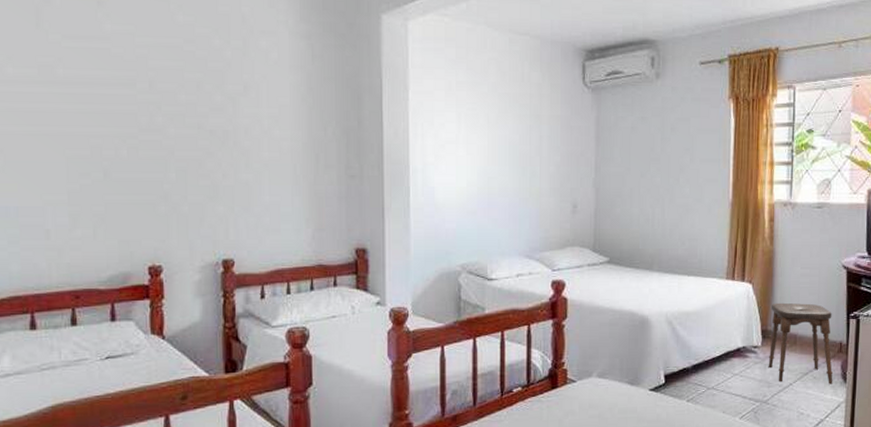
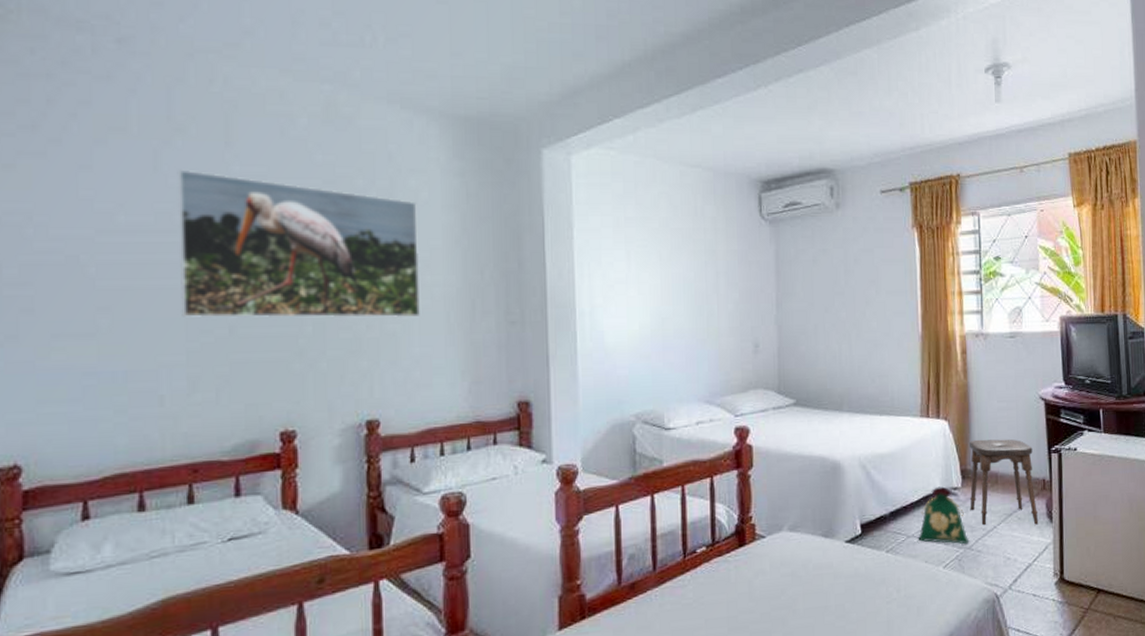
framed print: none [56,26,270,169] -> present [177,169,420,318]
bag: none [717,344,766,399] -> present [918,486,970,545]

